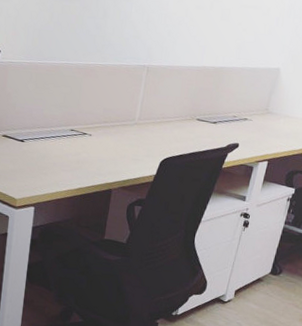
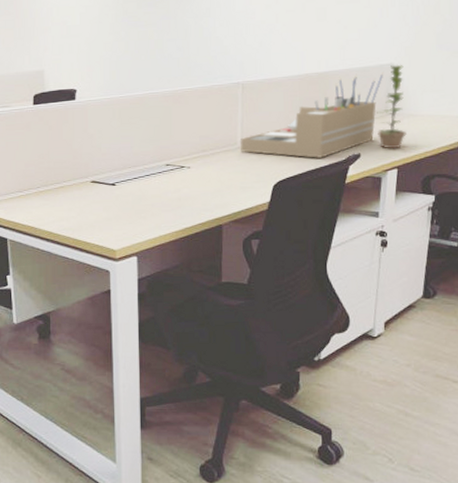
desk organizer: none [137,72,271,143] -> present [241,72,384,158]
plant: none [256,69,288,143] -> present [377,64,407,148]

